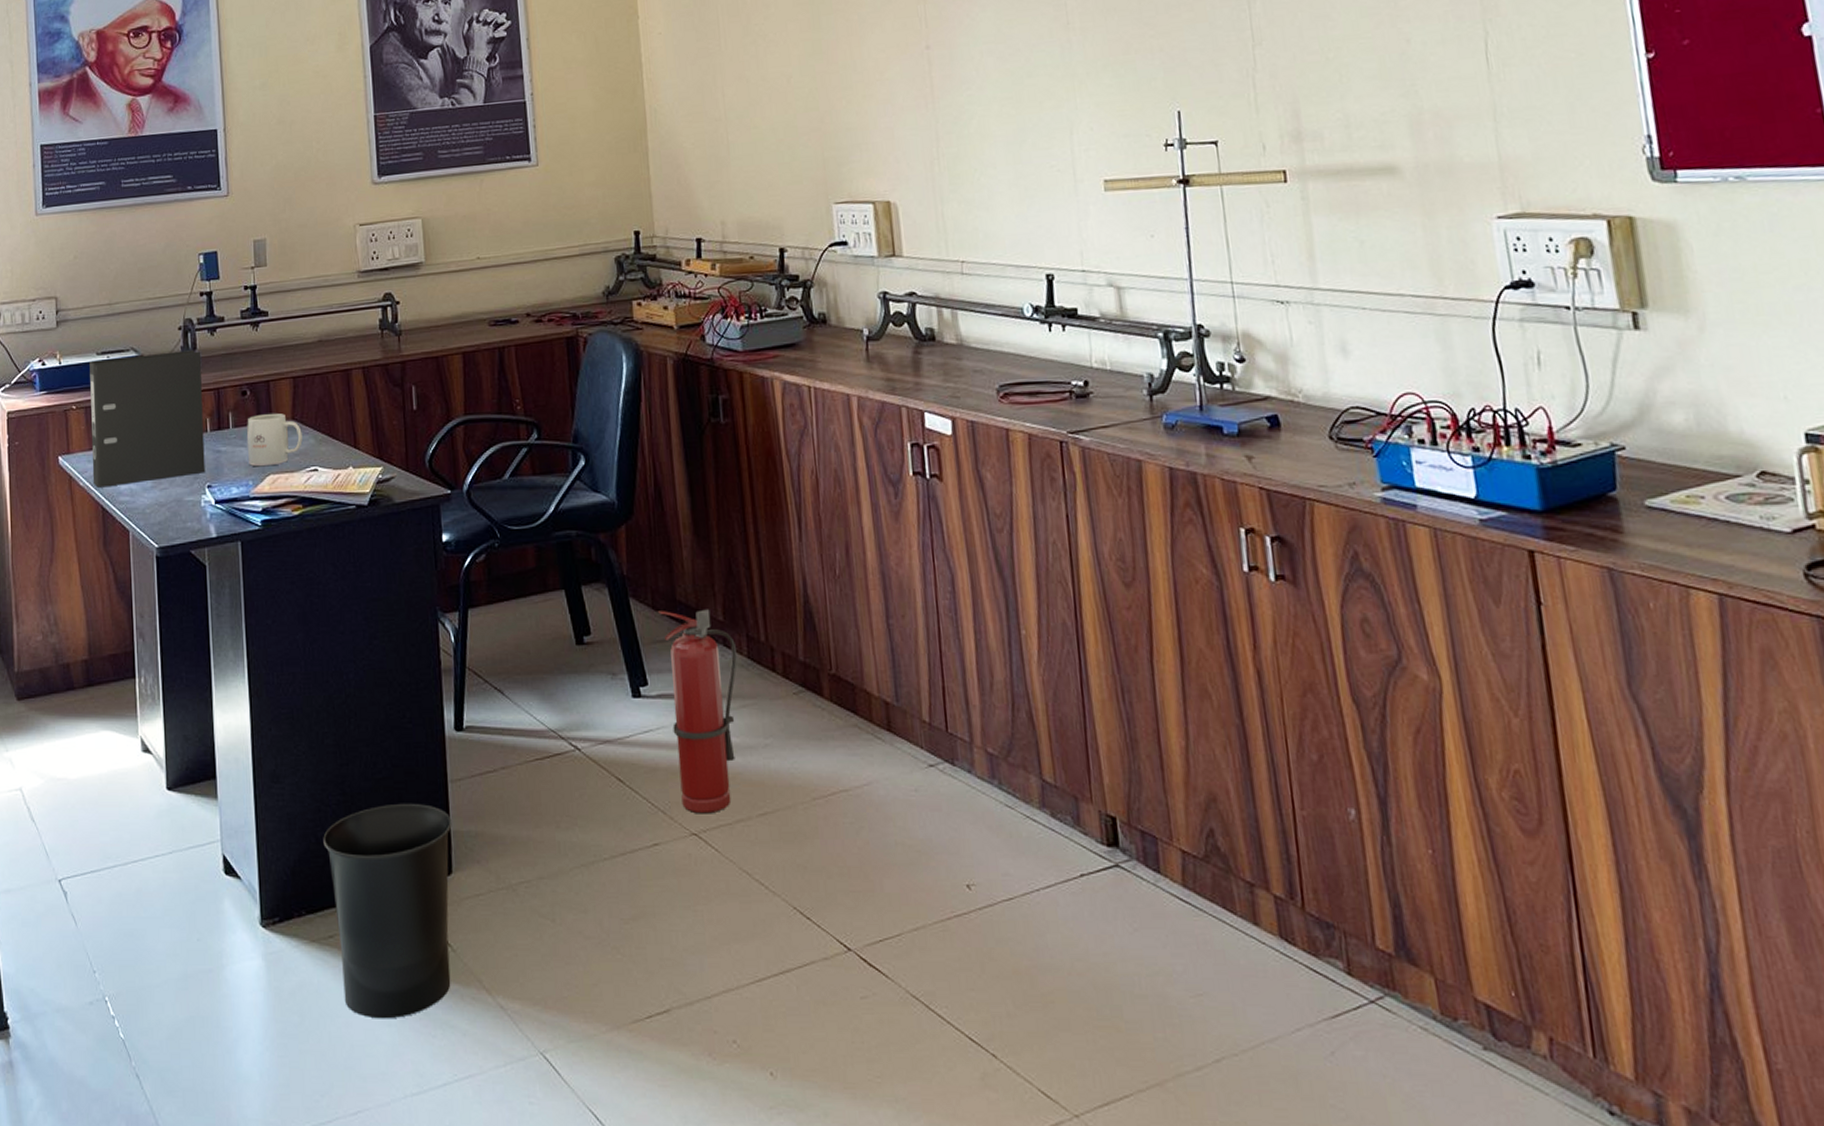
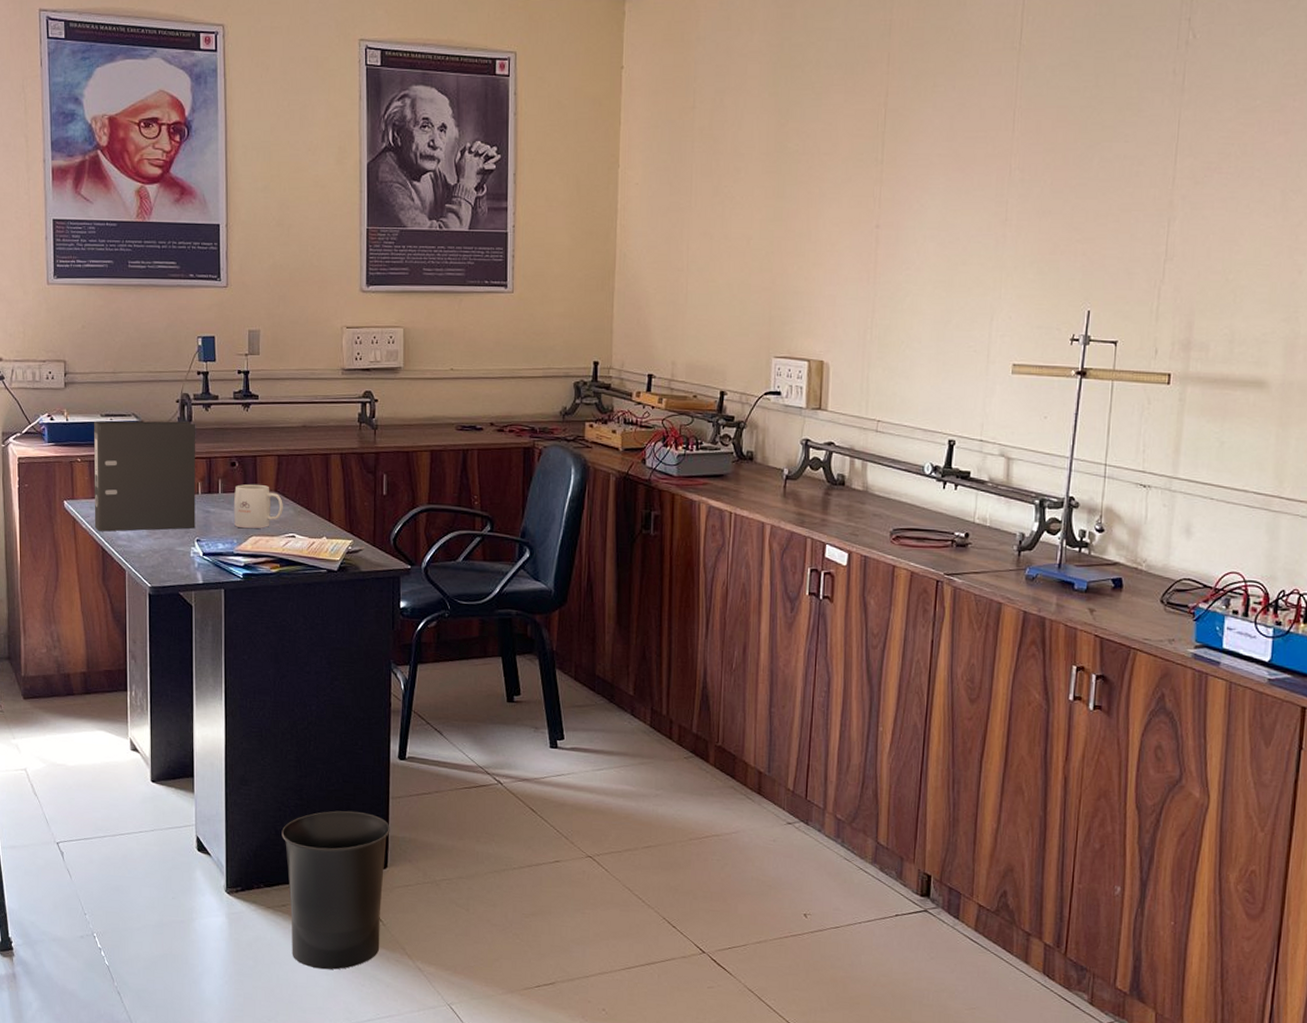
fire extinguisher: present [657,609,737,814] -> none [578,682,641,843]

